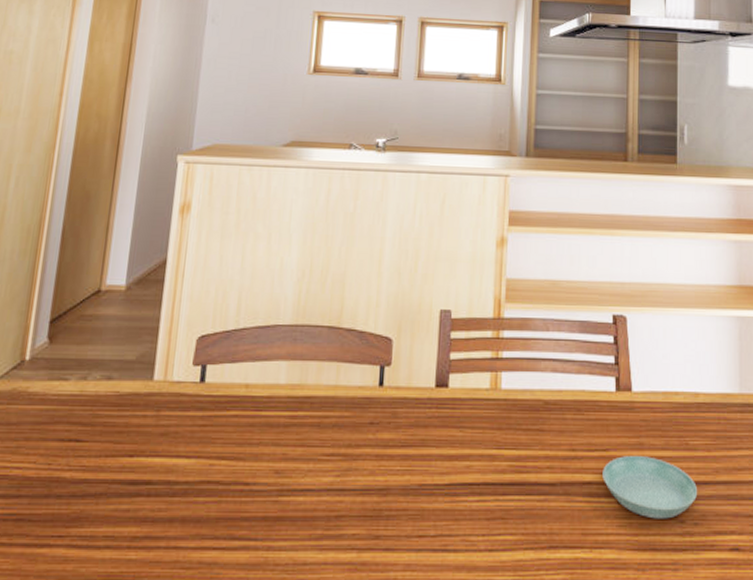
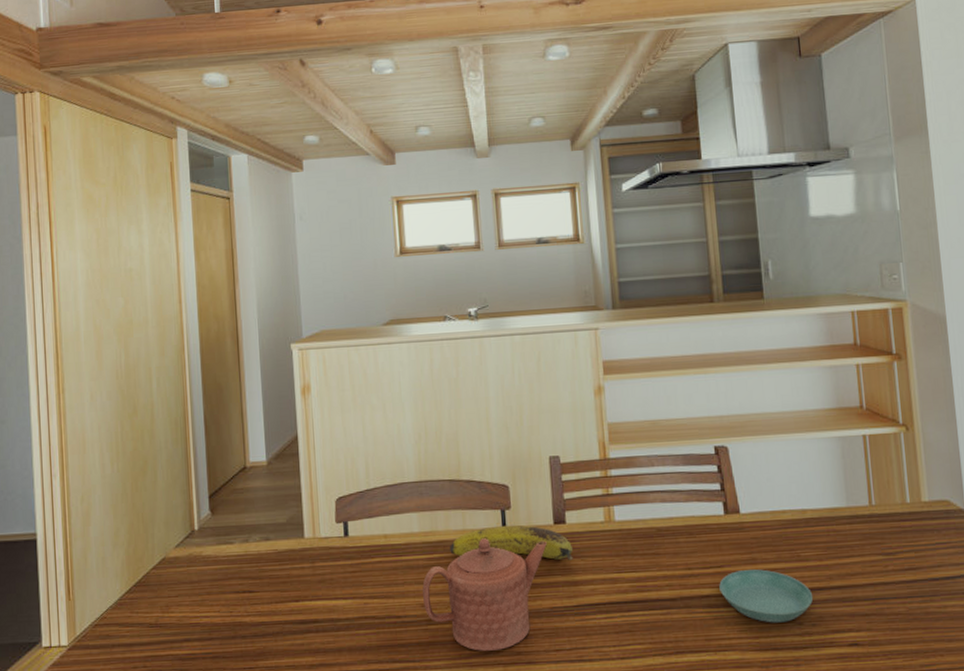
teapot: none [277,397,425,532] -> present [422,538,547,651]
fruit: none [317,384,453,430] -> present [450,524,574,560]

